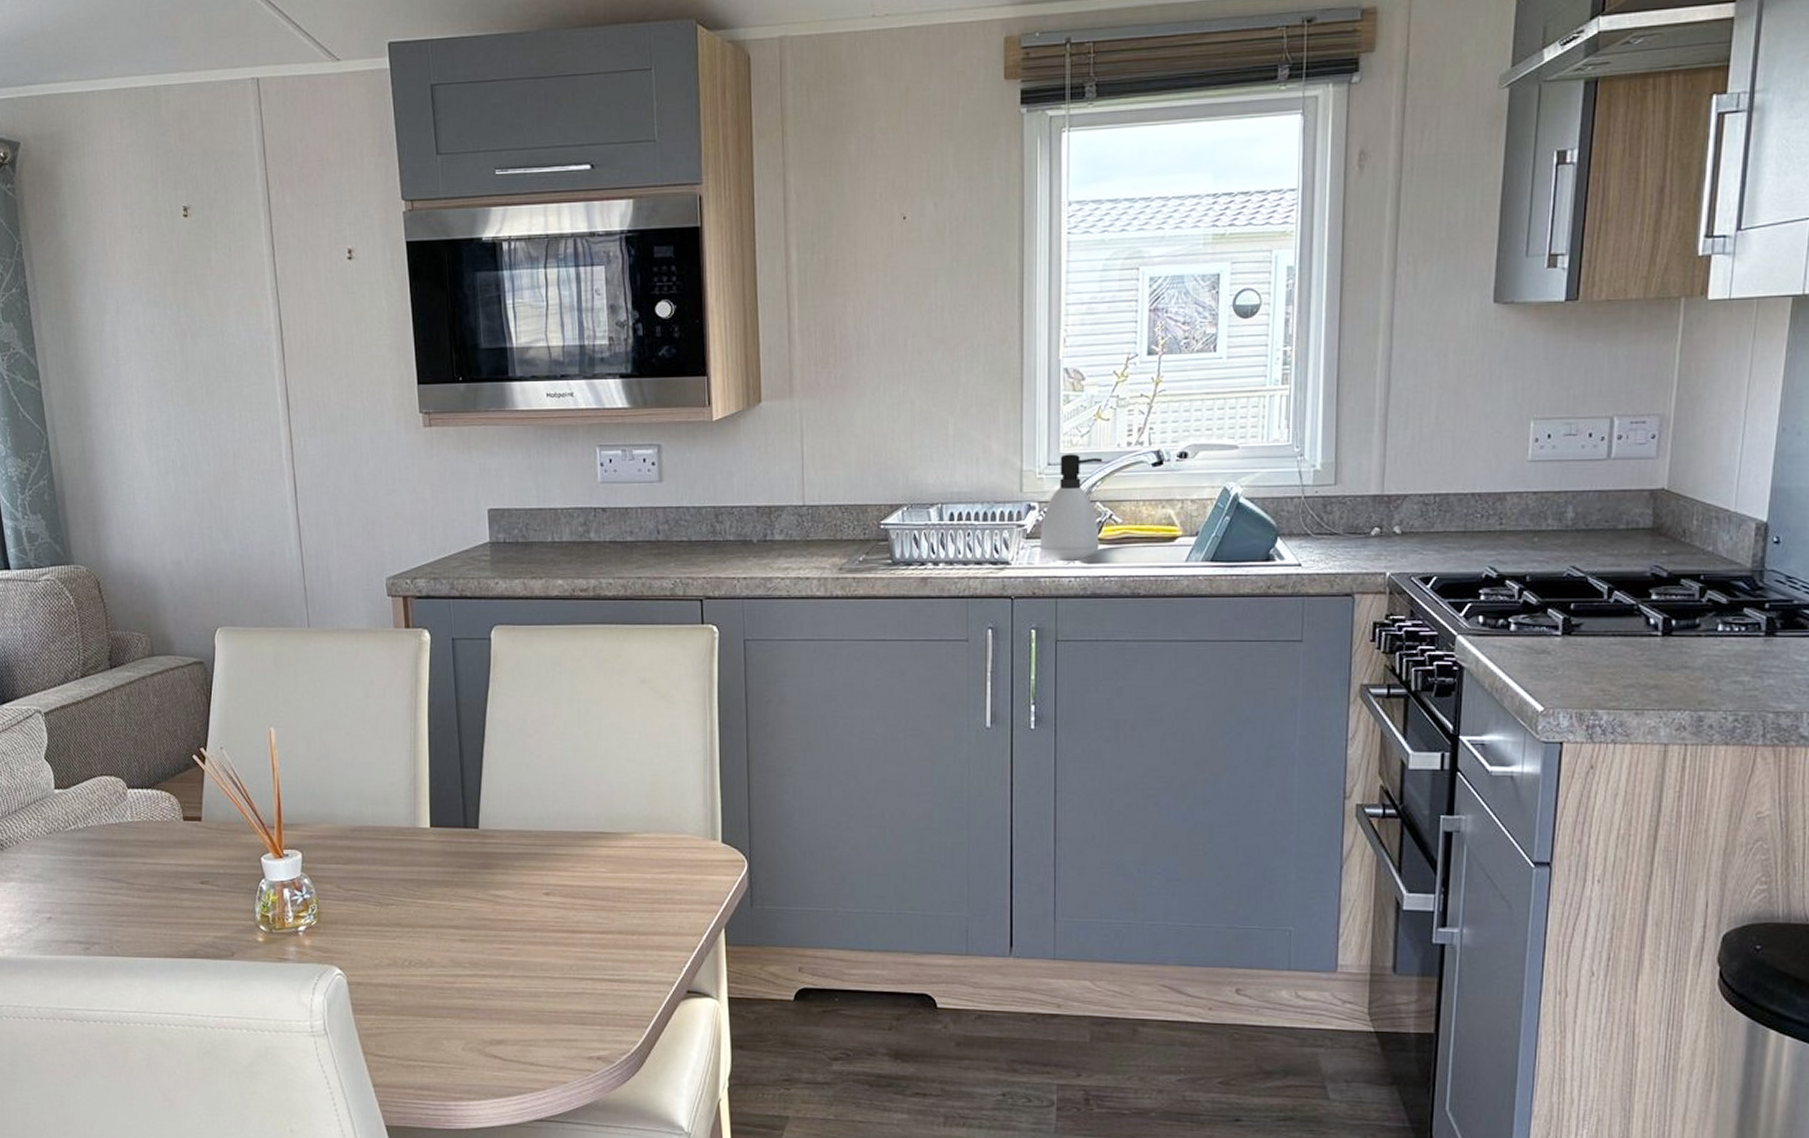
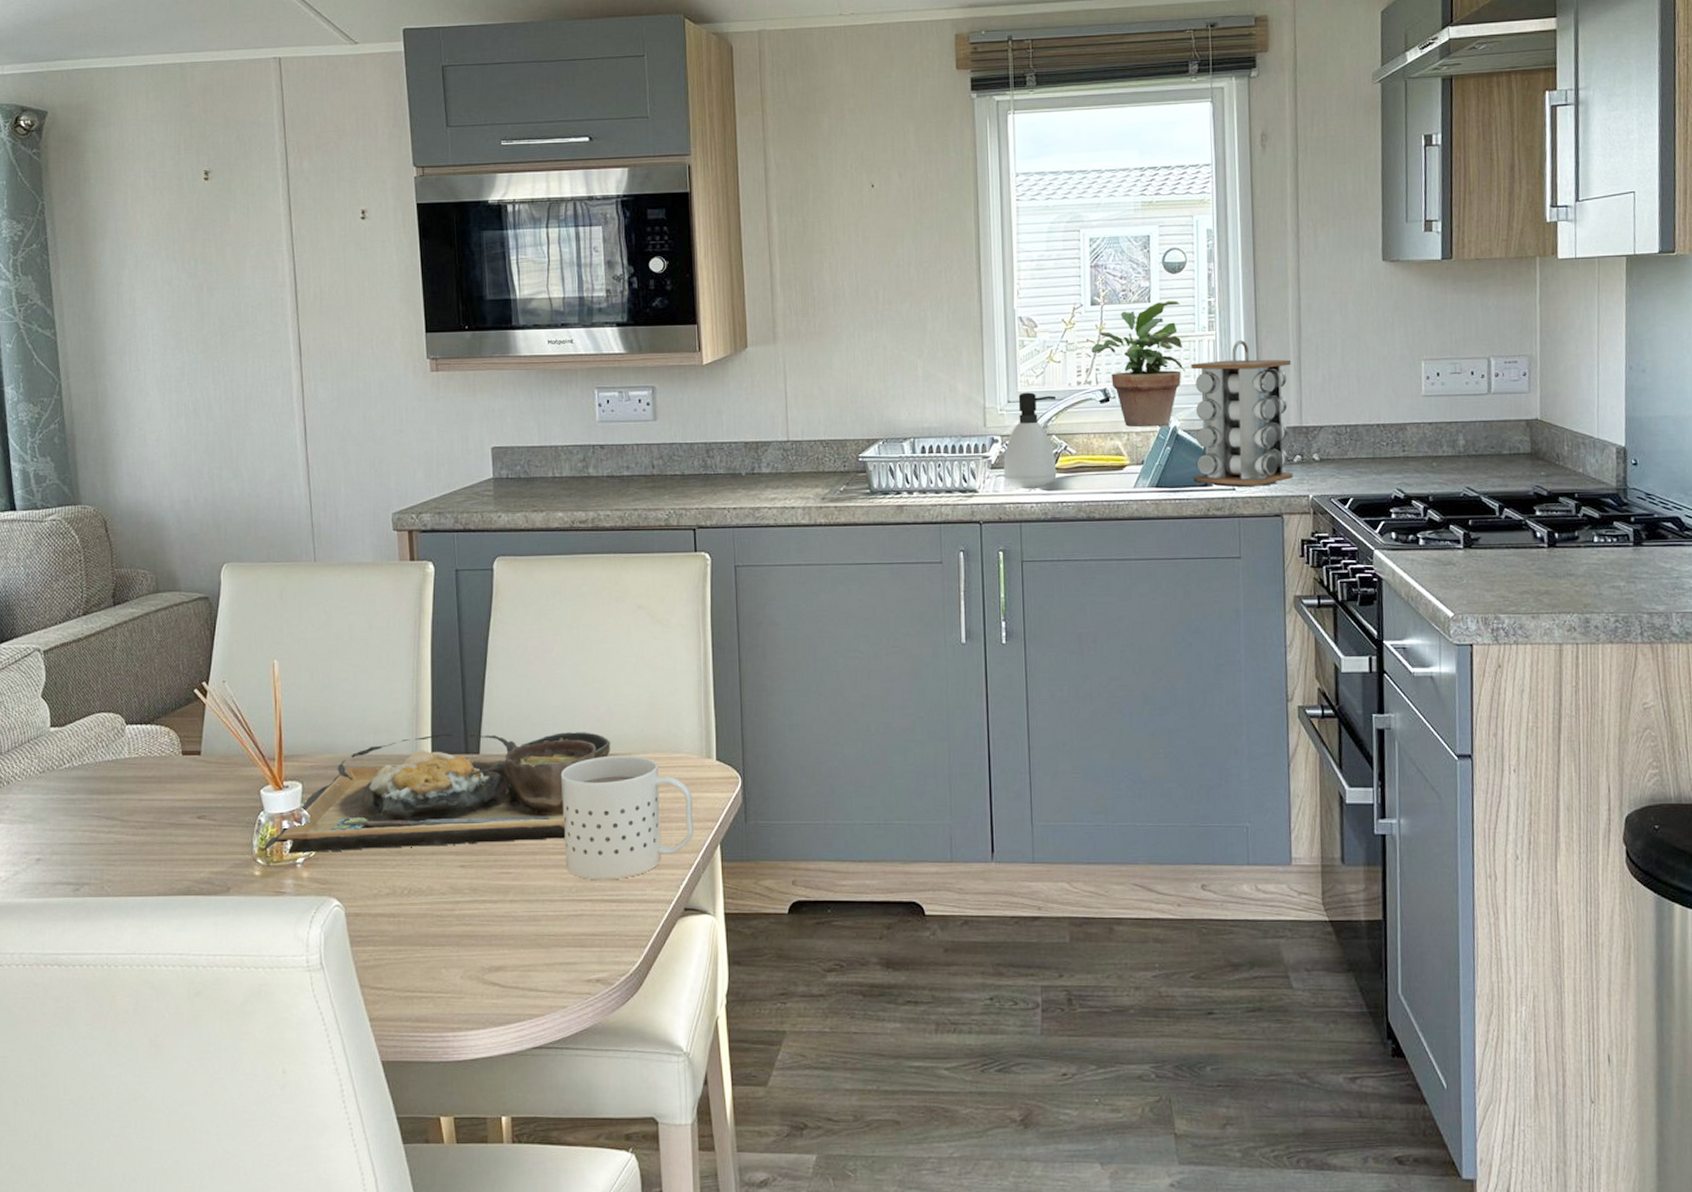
platter: none [264,807,620,922] -> present [262,732,618,854]
mug: none [561,834,697,960] -> present [560,755,694,881]
potted plant: none [1145,349,1253,495] -> present [1091,300,1186,428]
spice rack: none [1254,396,1377,562] -> present [1191,340,1293,487]

